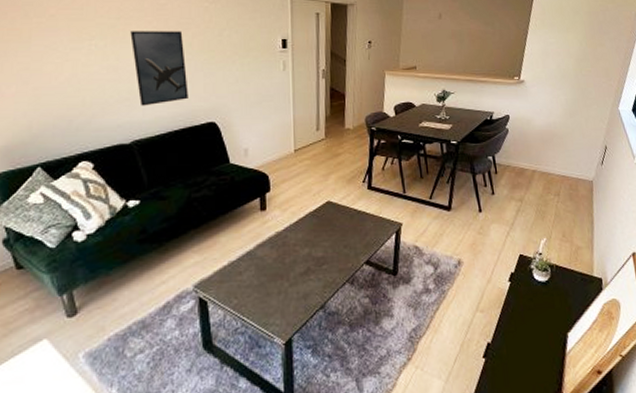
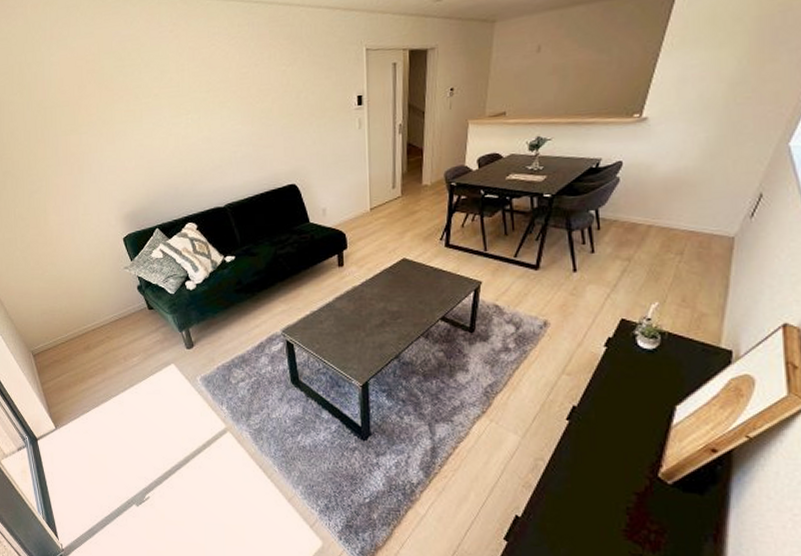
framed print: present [130,31,188,106] -> none [219,98,271,173]

